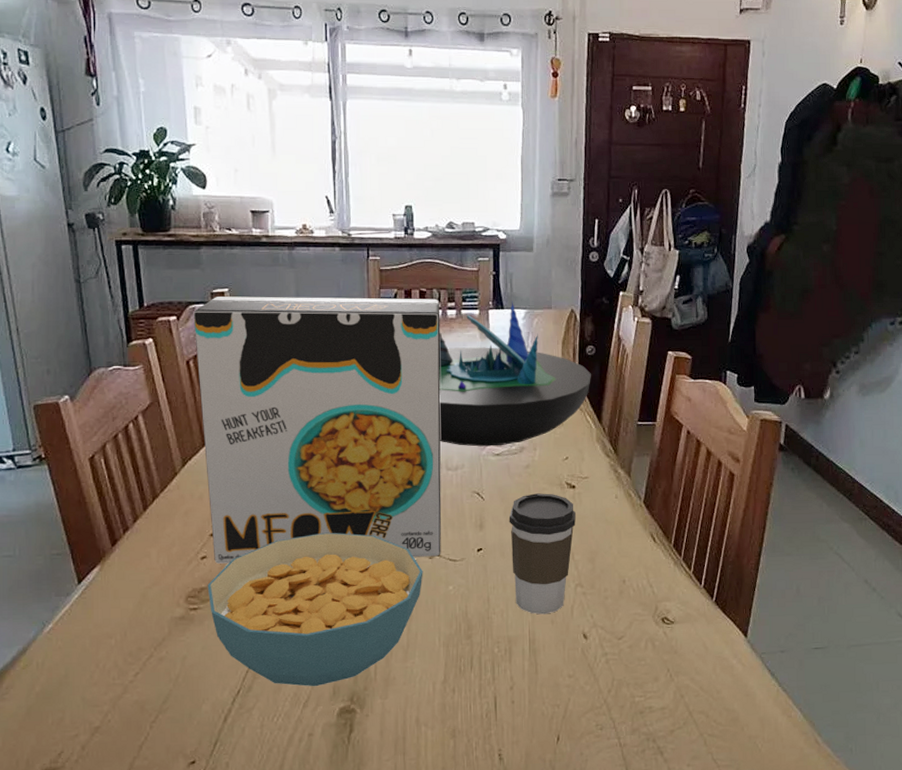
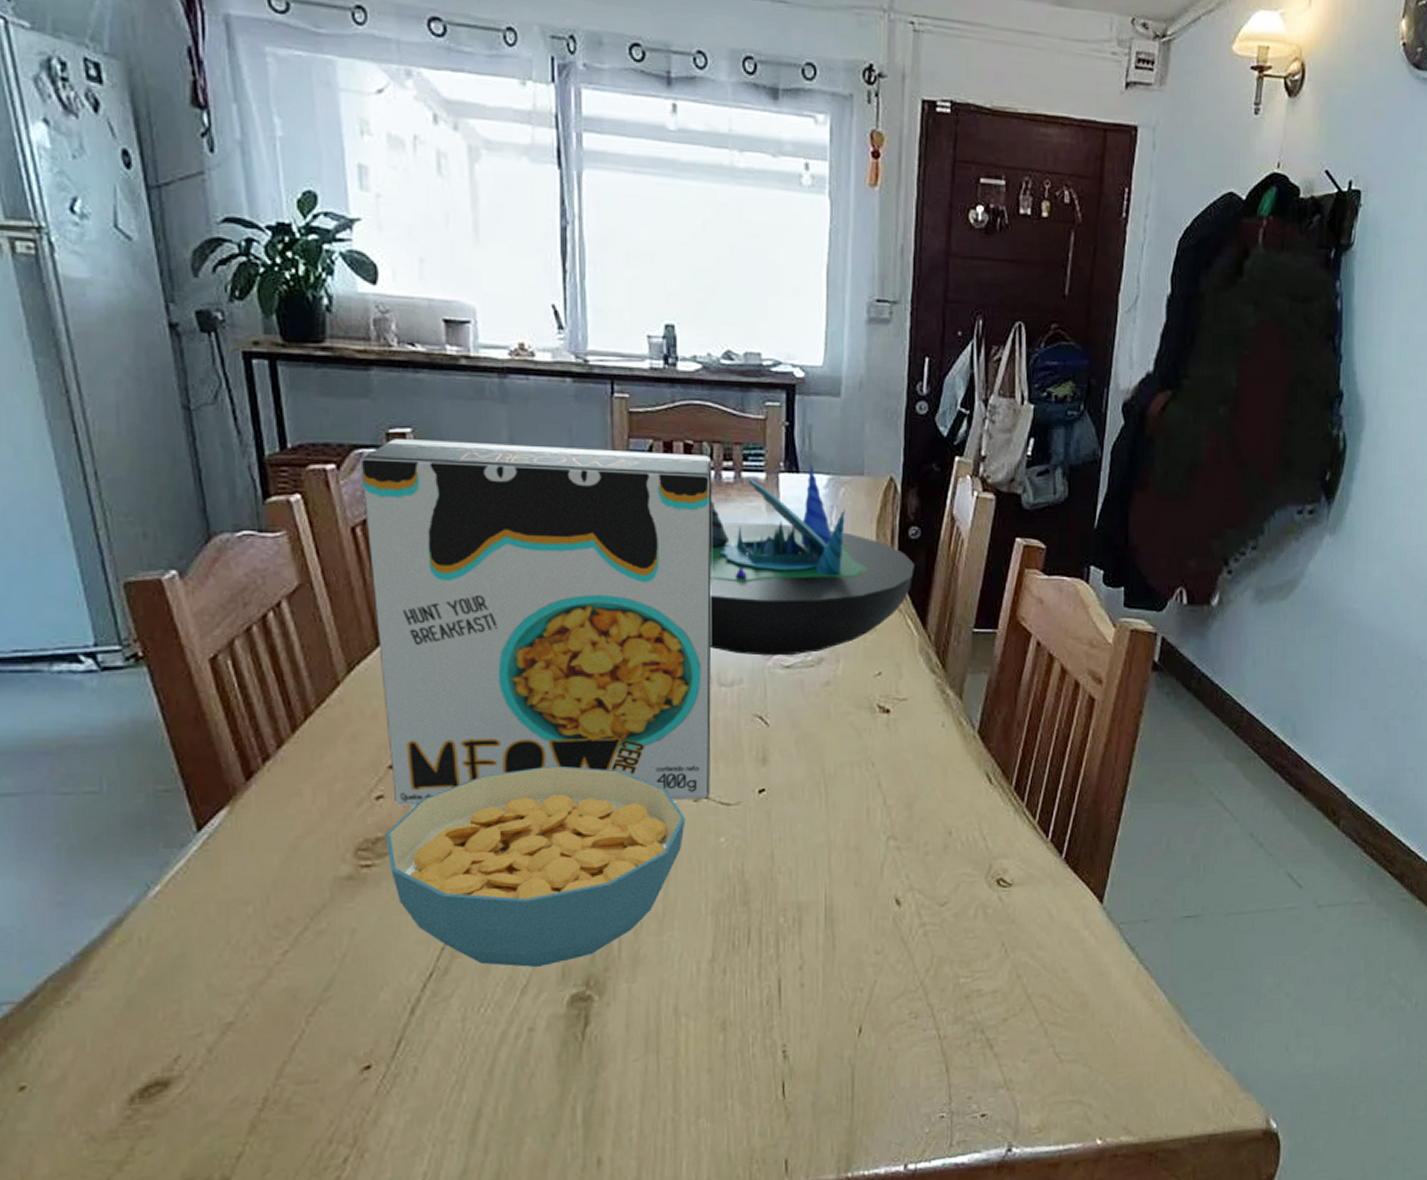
coffee cup: present [509,493,576,615] -> none [801,718,889,875]

